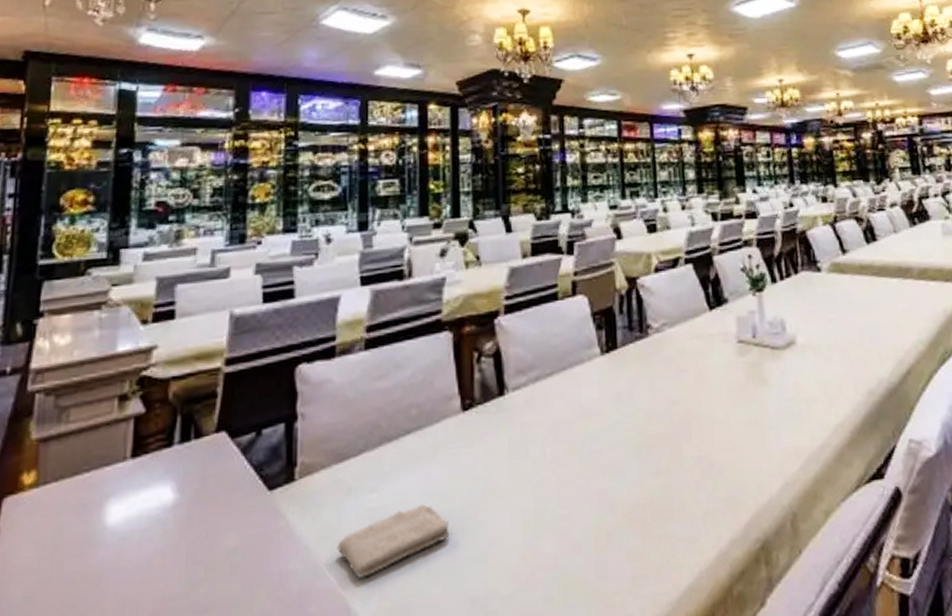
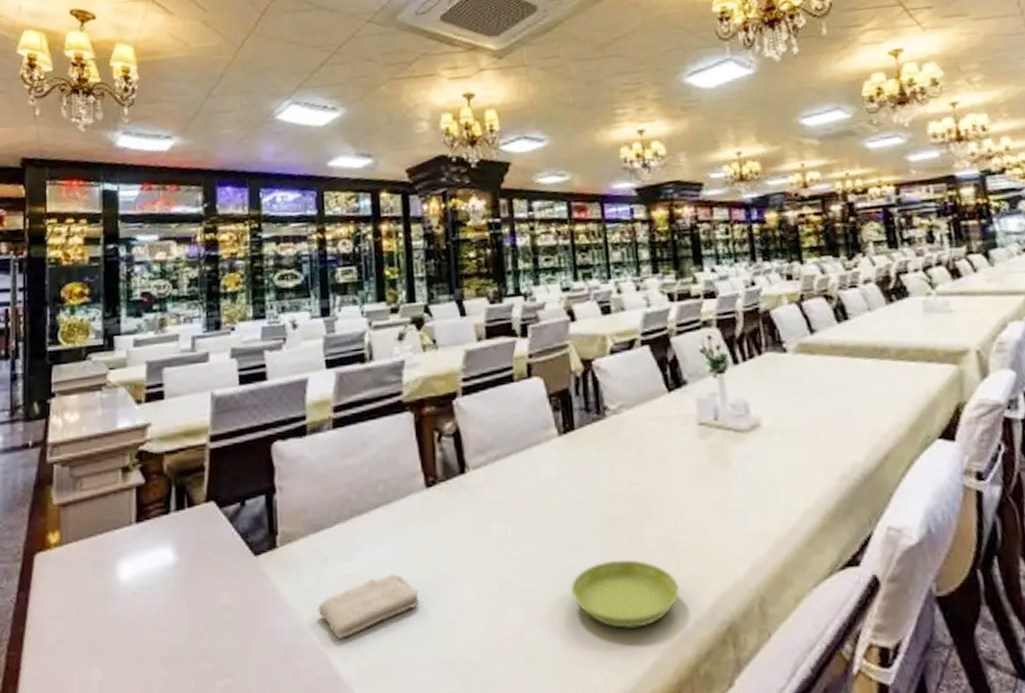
saucer: none [609,480,716,552] -> present [571,559,680,628]

